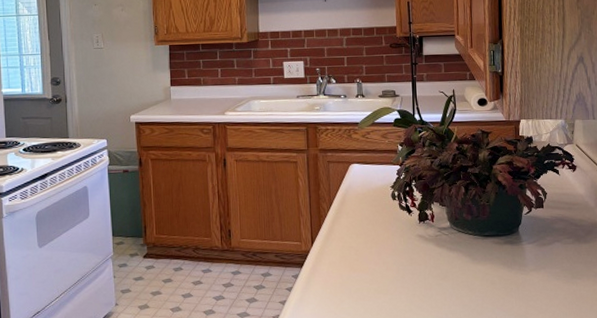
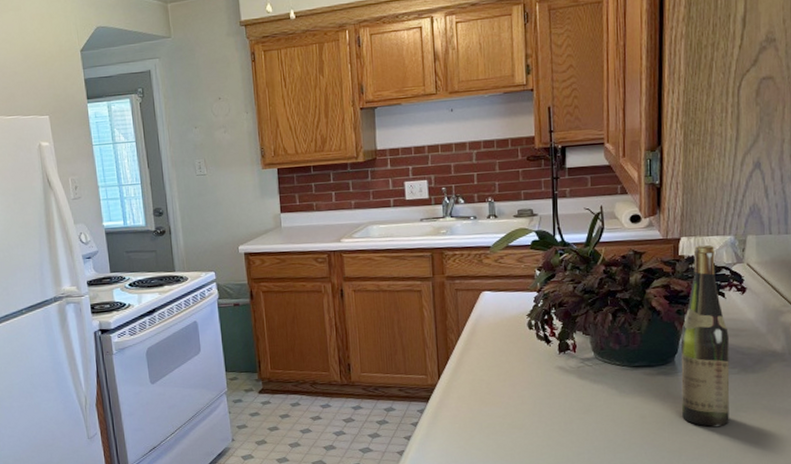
wine bottle: none [523,127,567,293] -> present [680,244,730,427]

